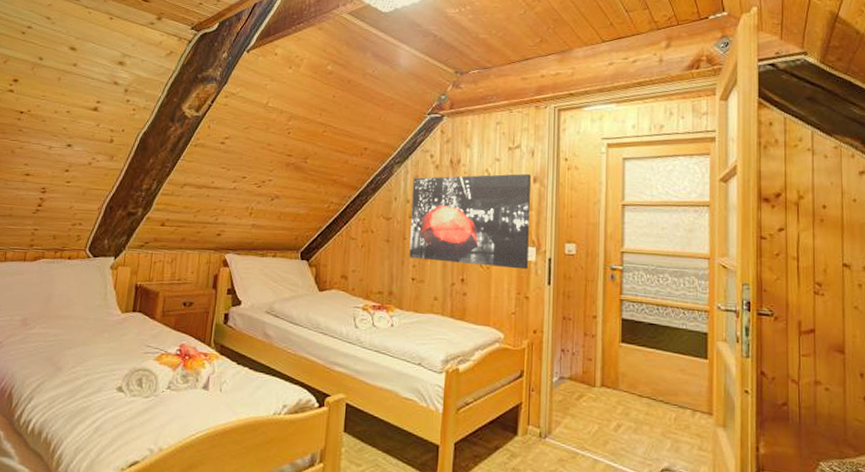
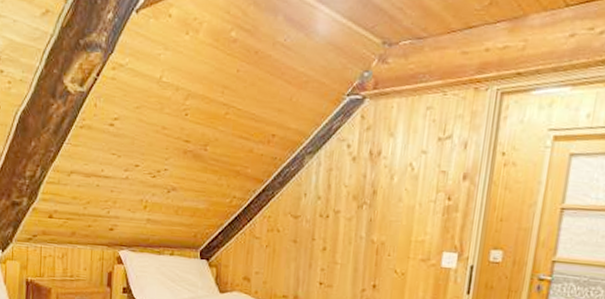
wall art: present [409,173,531,270] -> none [317,169,461,277]

